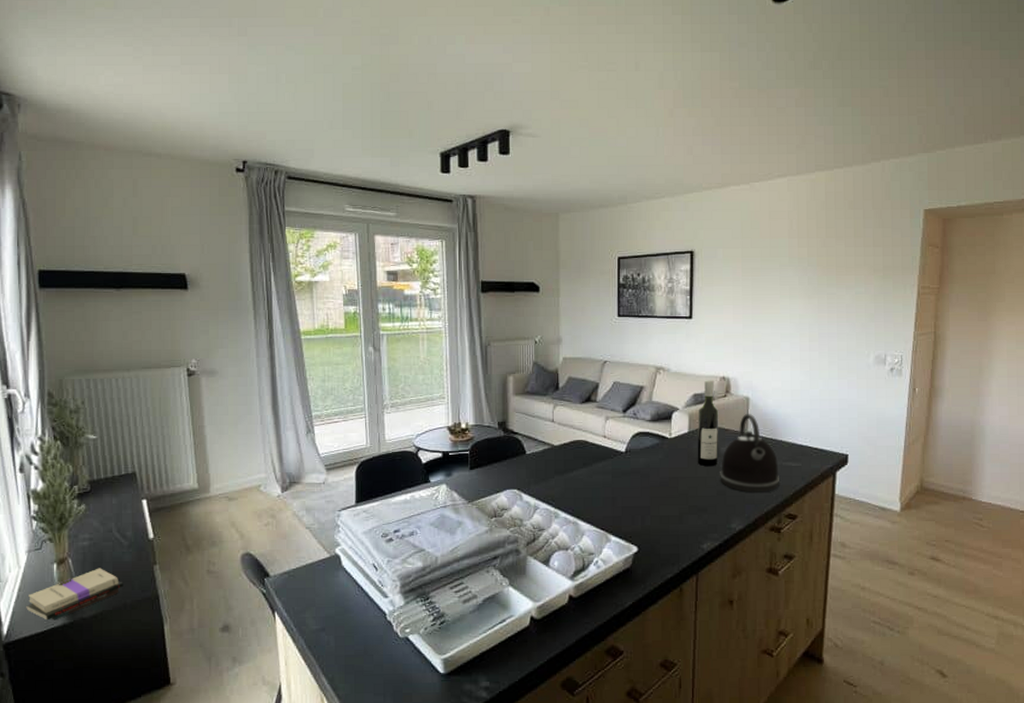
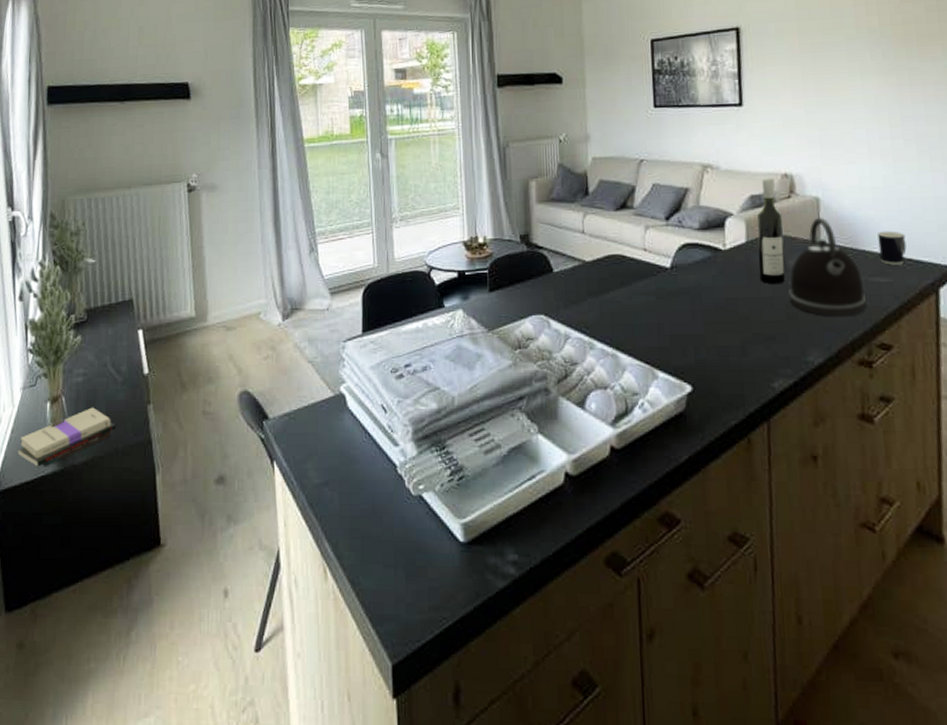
mug: none [793,425,814,453] -> present [877,230,907,265]

